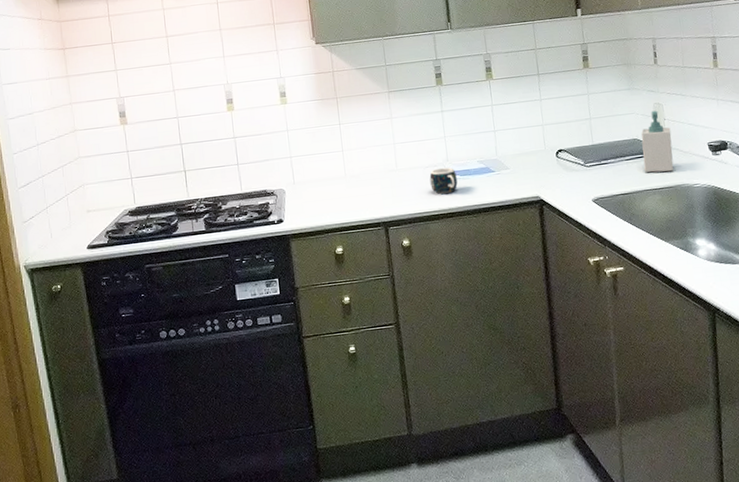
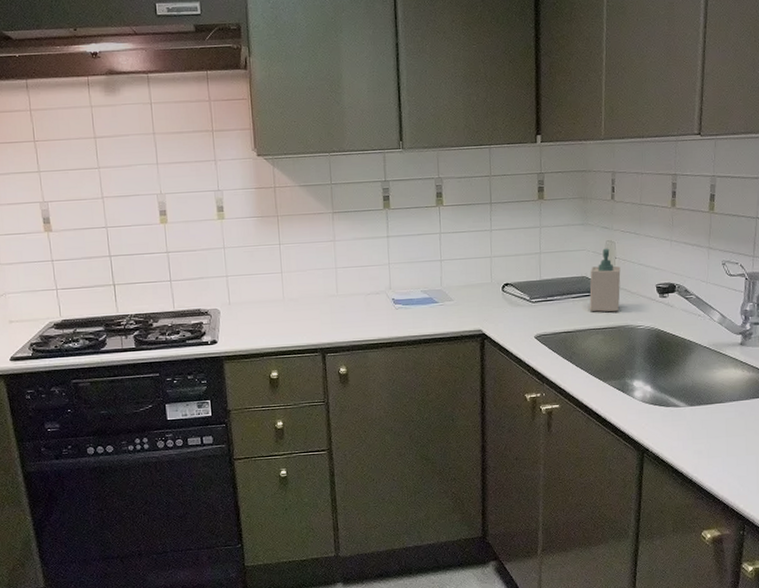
mug: present [429,167,458,194] -> none [370,295,399,323]

